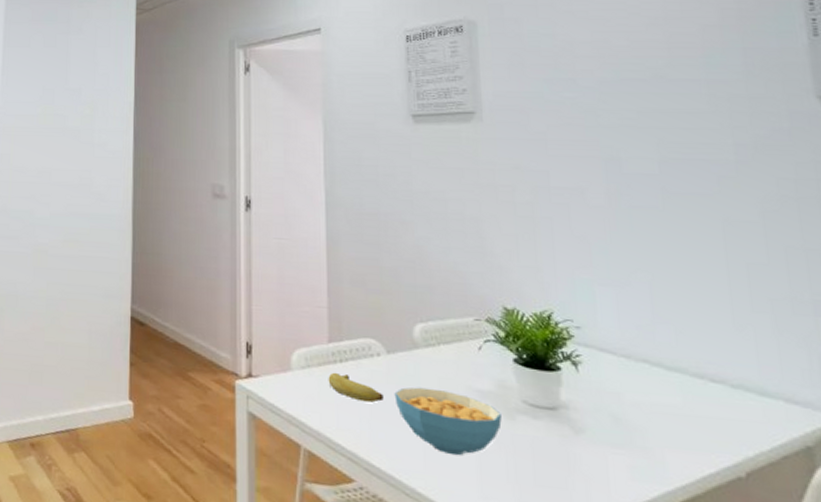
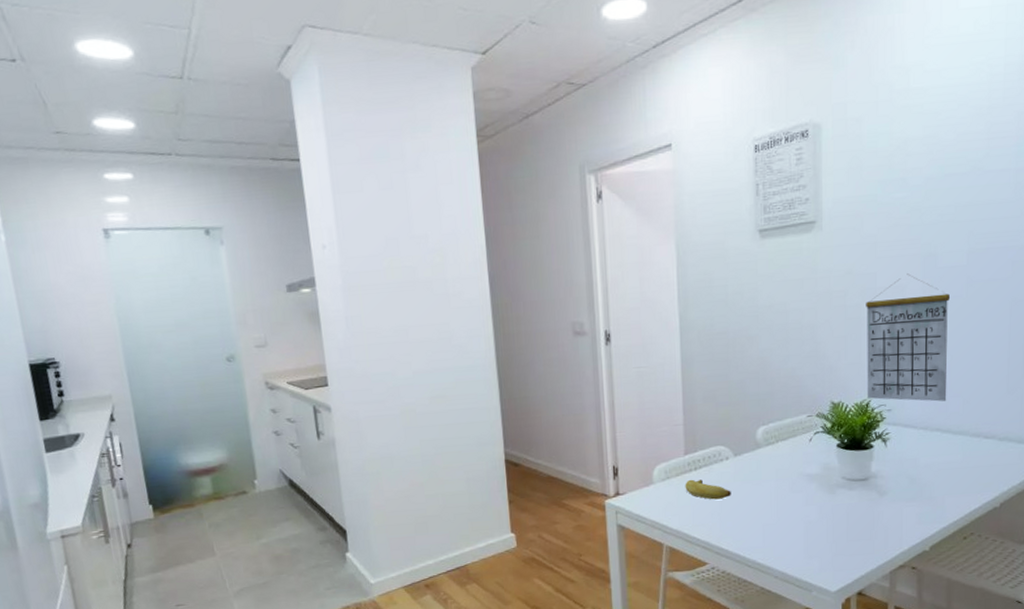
cereal bowl: present [394,387,502,456] -> none [740,479,825,530]
calendar: none [538,176,653,327] -> present [866,273,951,402]

